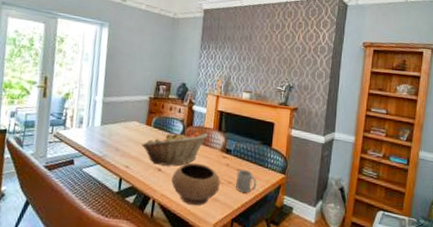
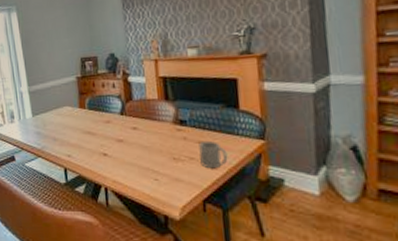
fruit basket: present [141,131,209,166] -> none [79,105,154,149]
bowl: present [171,162,220,206] -> none [120,141,181,190]

